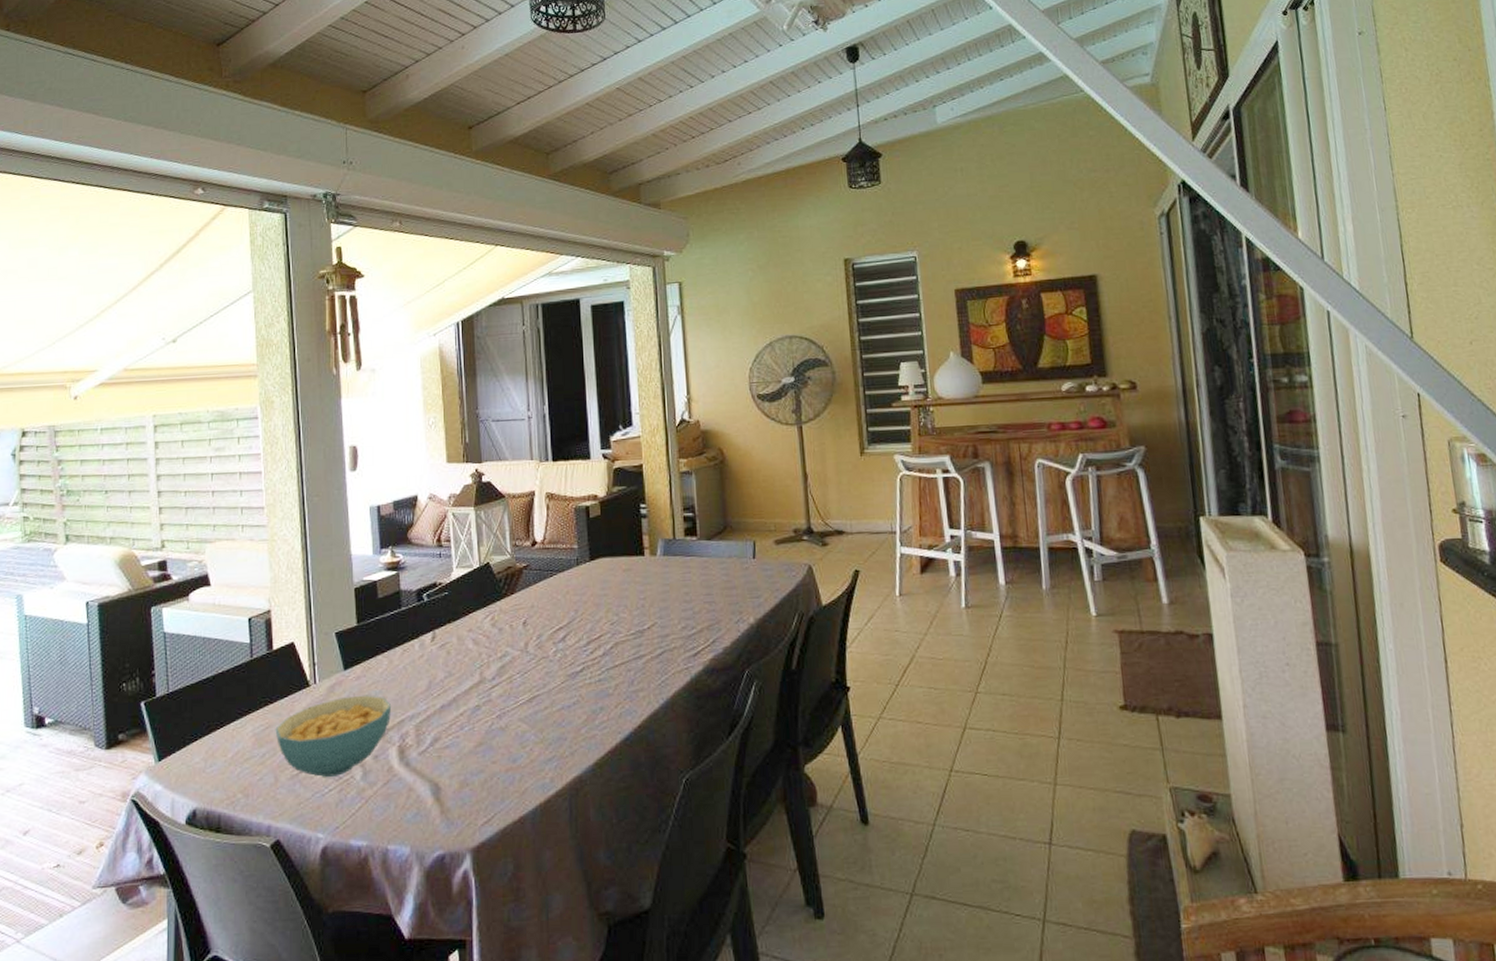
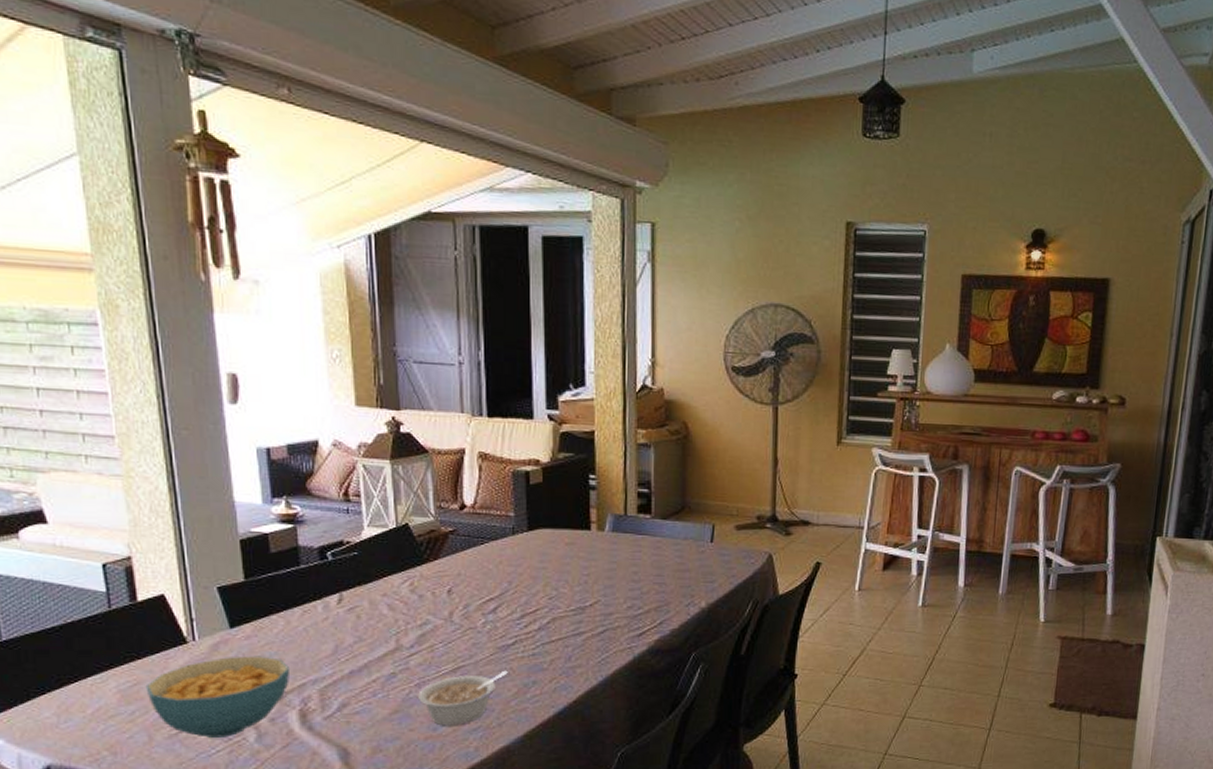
legume: none [500,699,578,757] -> present [418,672,508,726]

